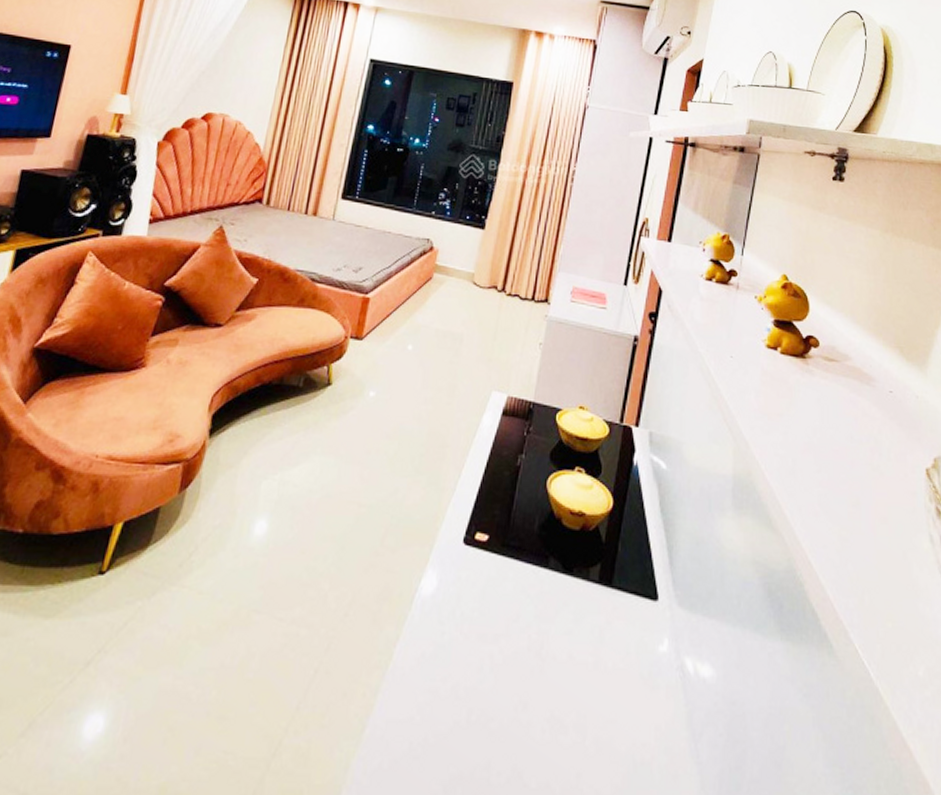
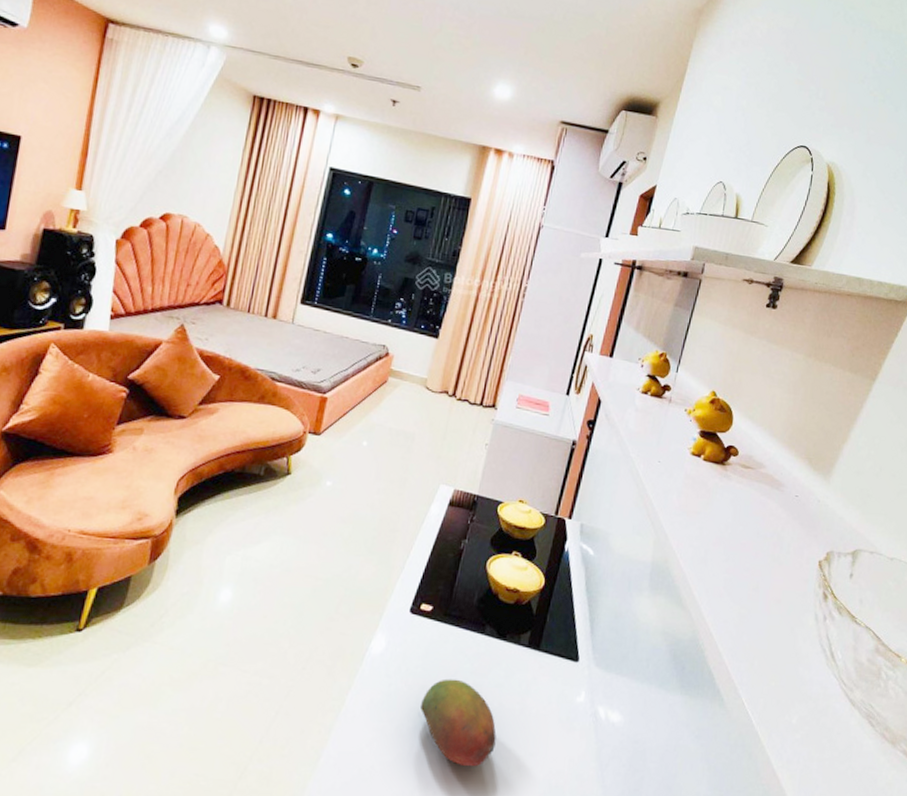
fruit: none [479,625,568,739] -> present [420,678,497,767]

